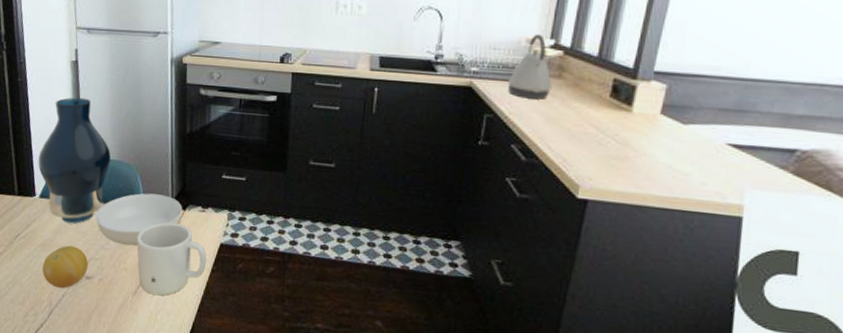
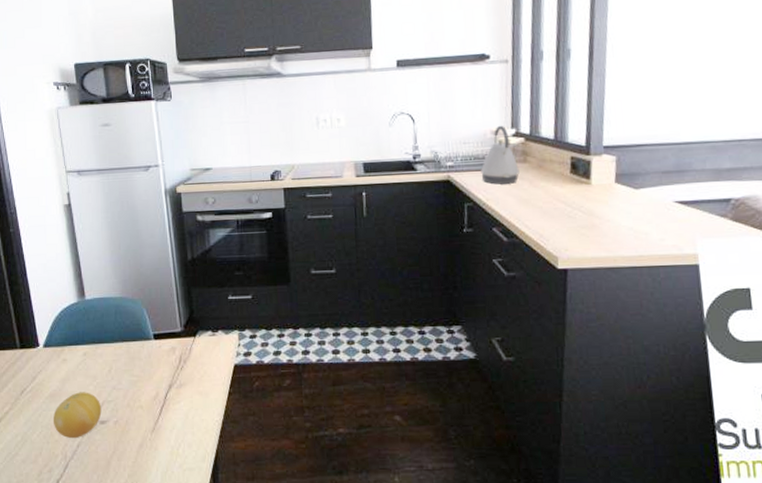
vase: present [38,97,111,224] -> none [39,239,114,368]
bowl: present [95,193,183,246] -> none [104,325,193,382]
mug: present [136,222,206,296] -> none [149,351,222,428]

